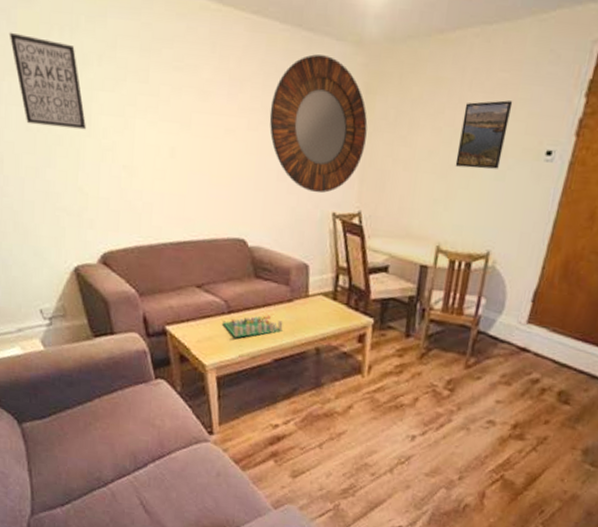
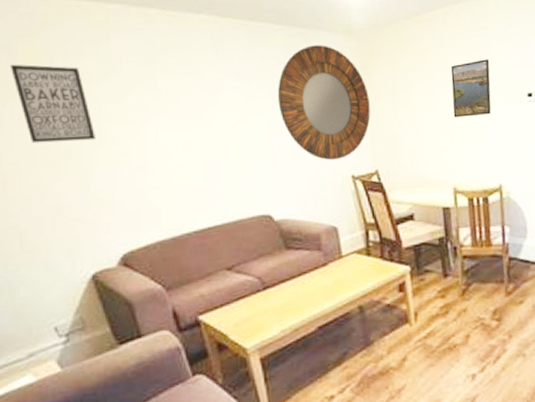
board game: present [223,315,284,338] -> none [259,283,323,314]

